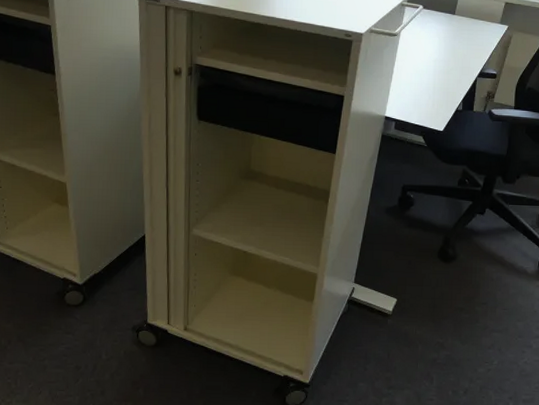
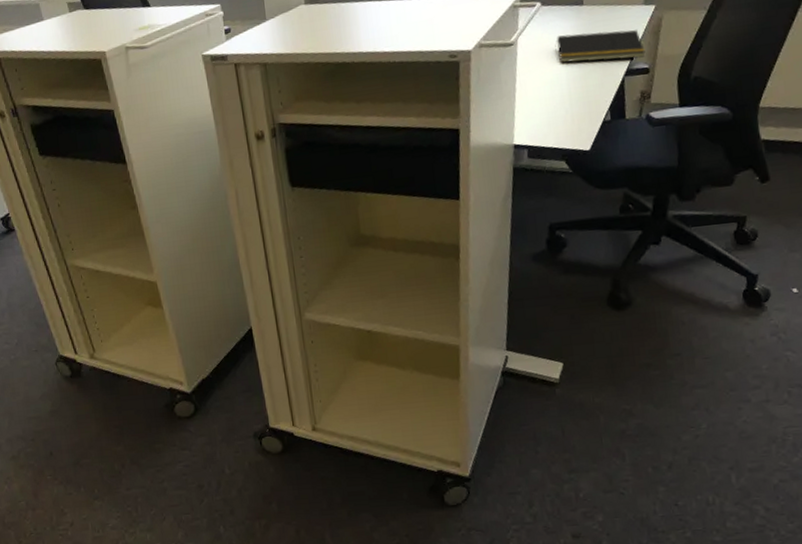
notepad: none [428,35,496,66] -> present [555,30,646,63]

